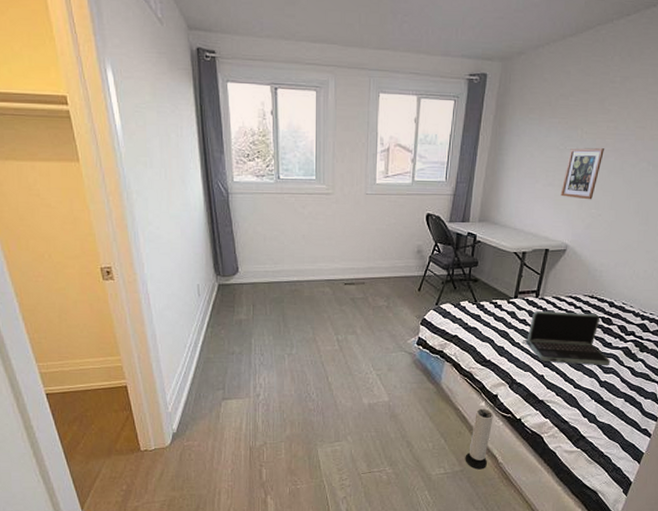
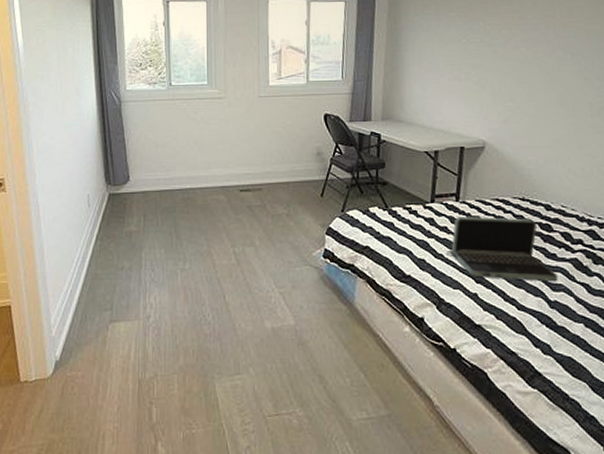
speaker: present [465,408,494,470] -> none [391,335,422,414]
picture frame: present [560,148,604,200] -> none [469,39,512,93]

